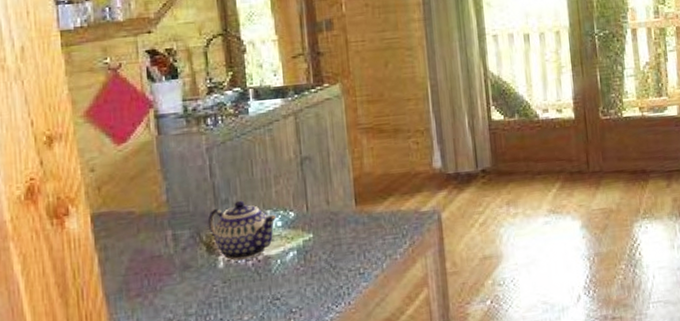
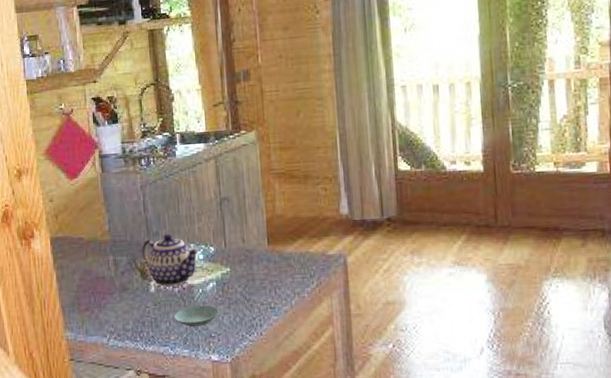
saucer: none [248,277,301,303] -> present [174,305,219,326]

